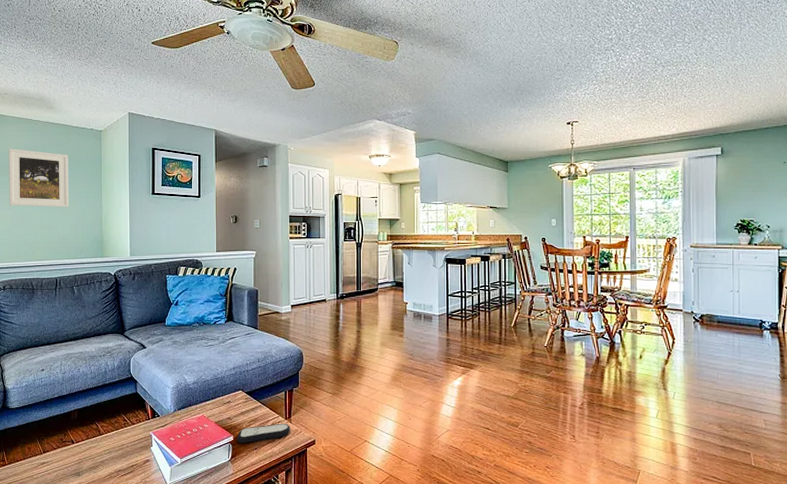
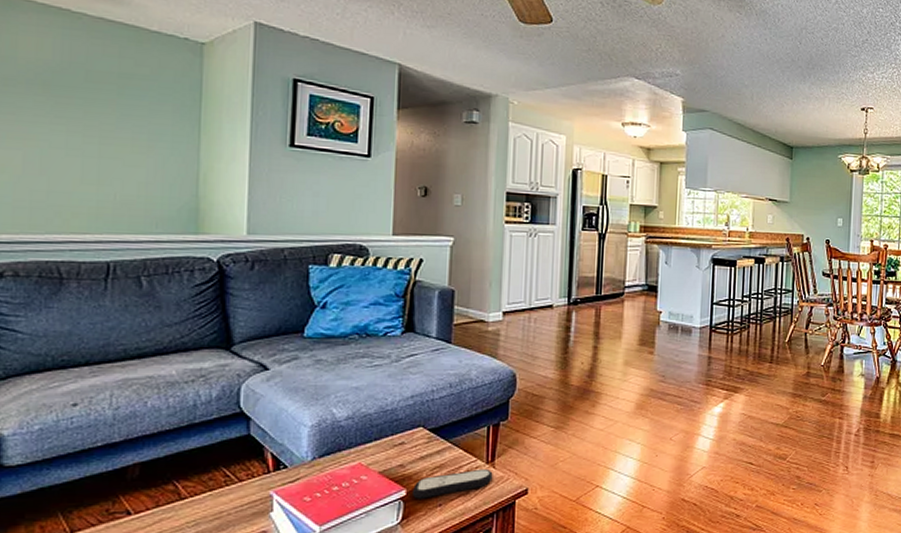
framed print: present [9,148,69,207] -> none [17,51,140,154]

